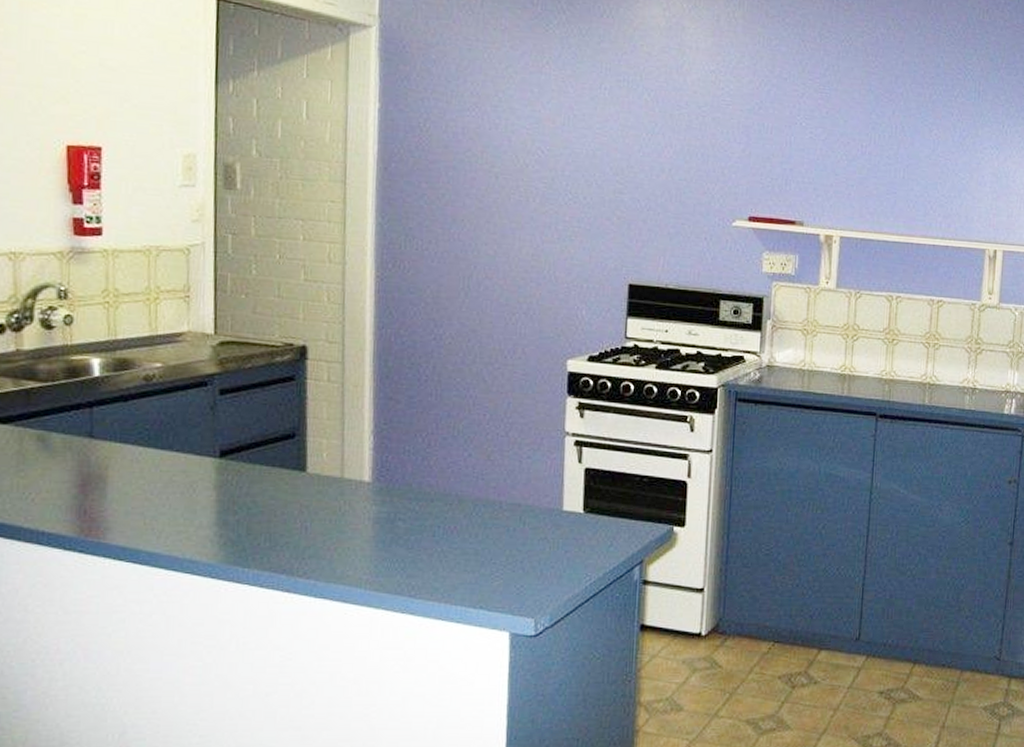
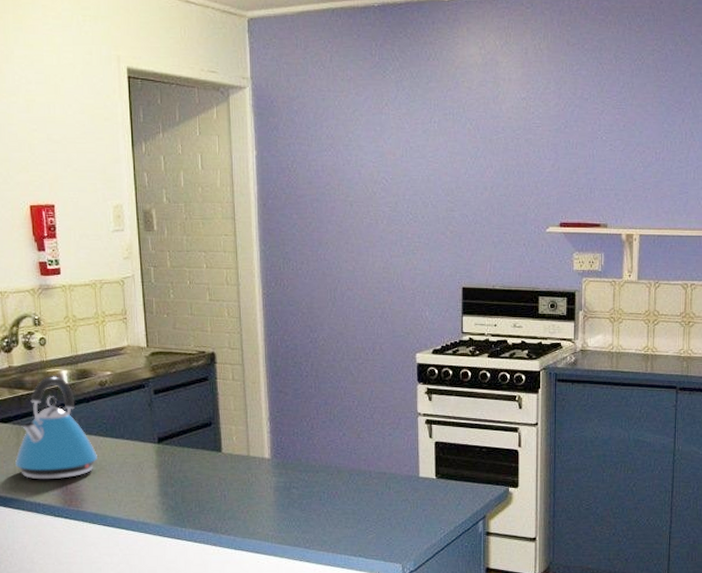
kettle: none [13,365,133,501] -> present [15,376,97,480]

